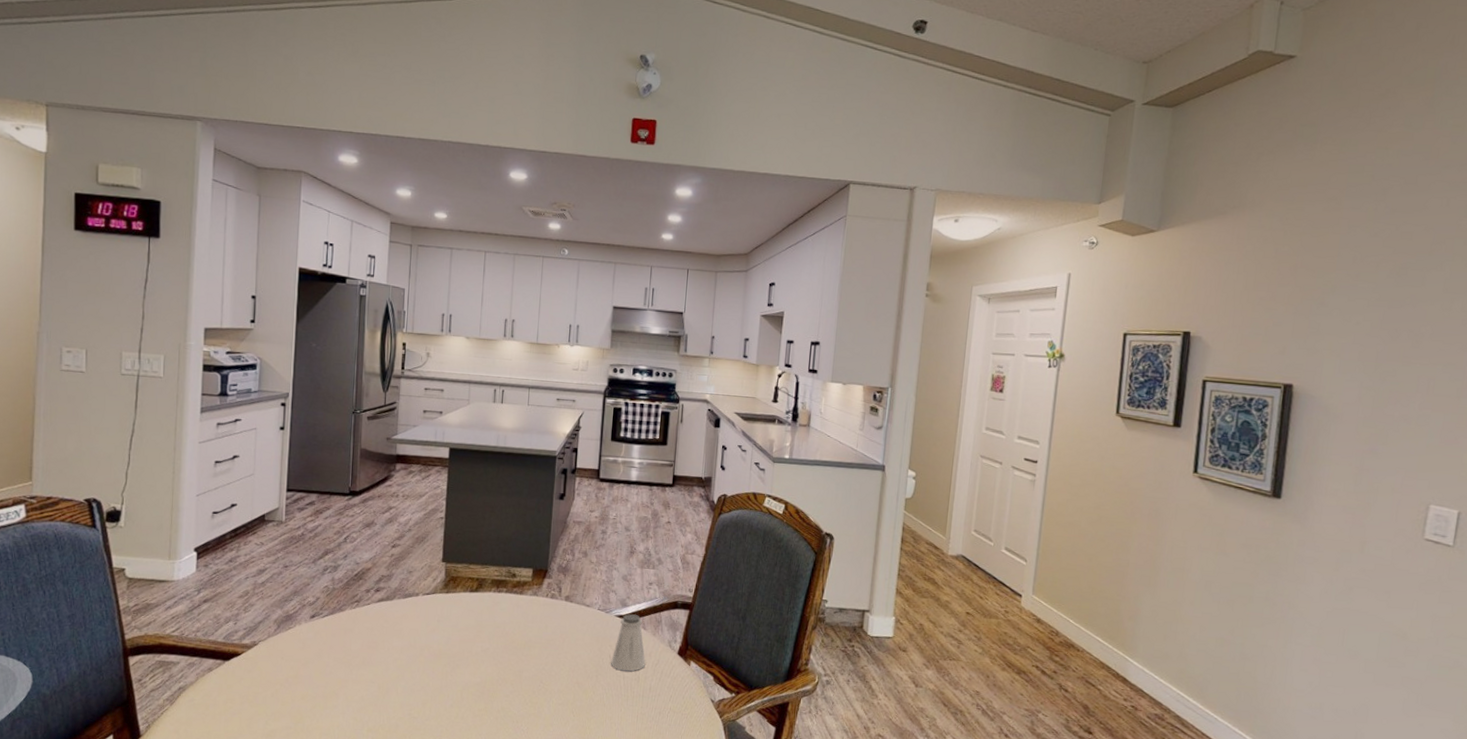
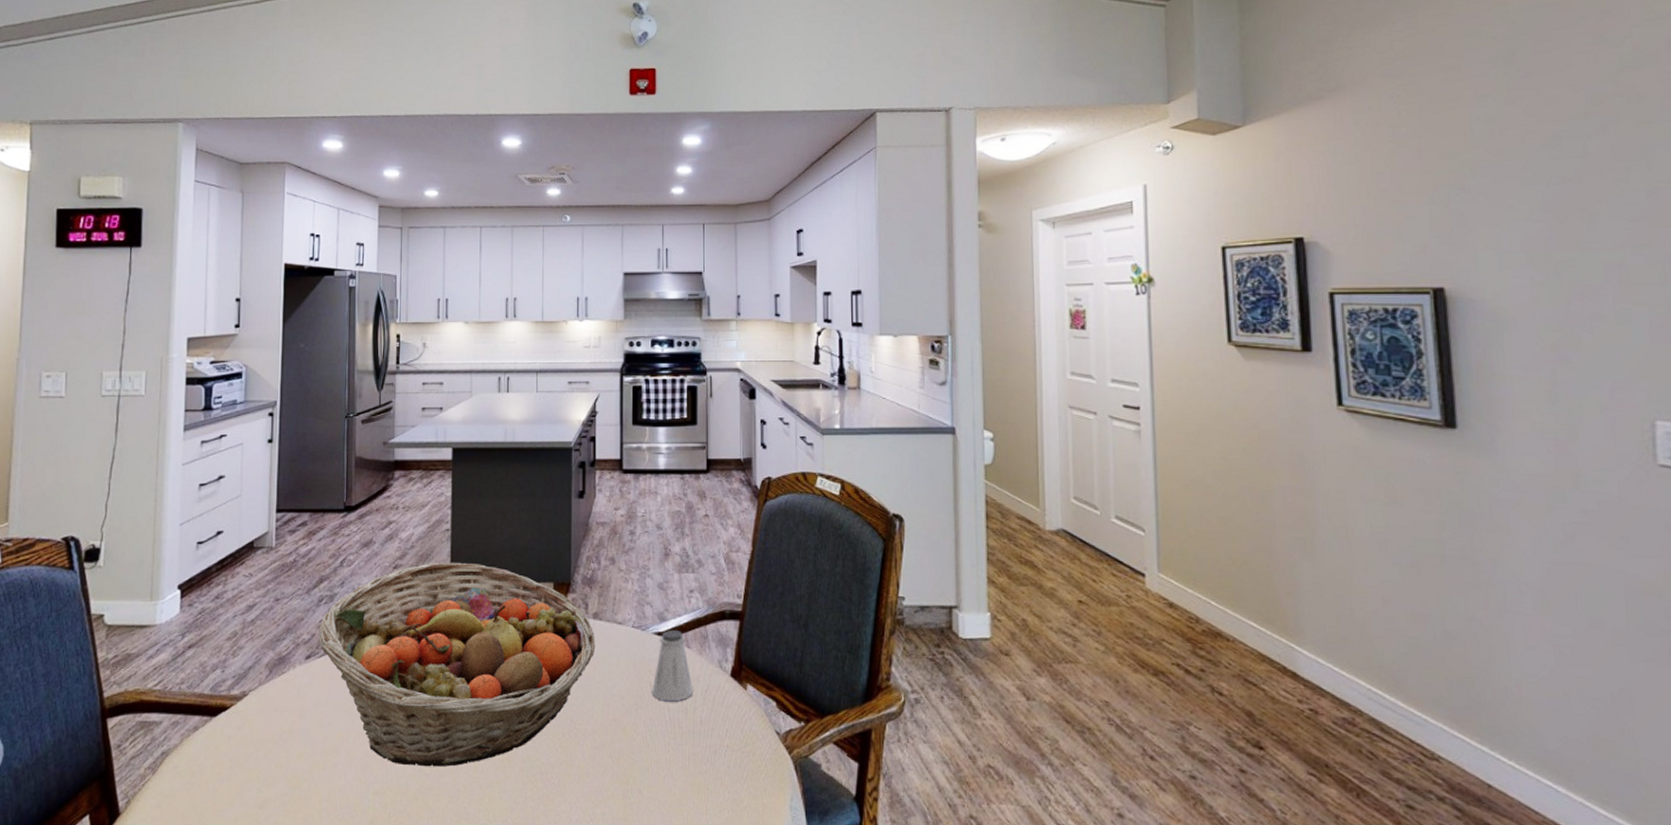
fruit basket: none [322,544,566,712] -> present [318,562,596,767]

